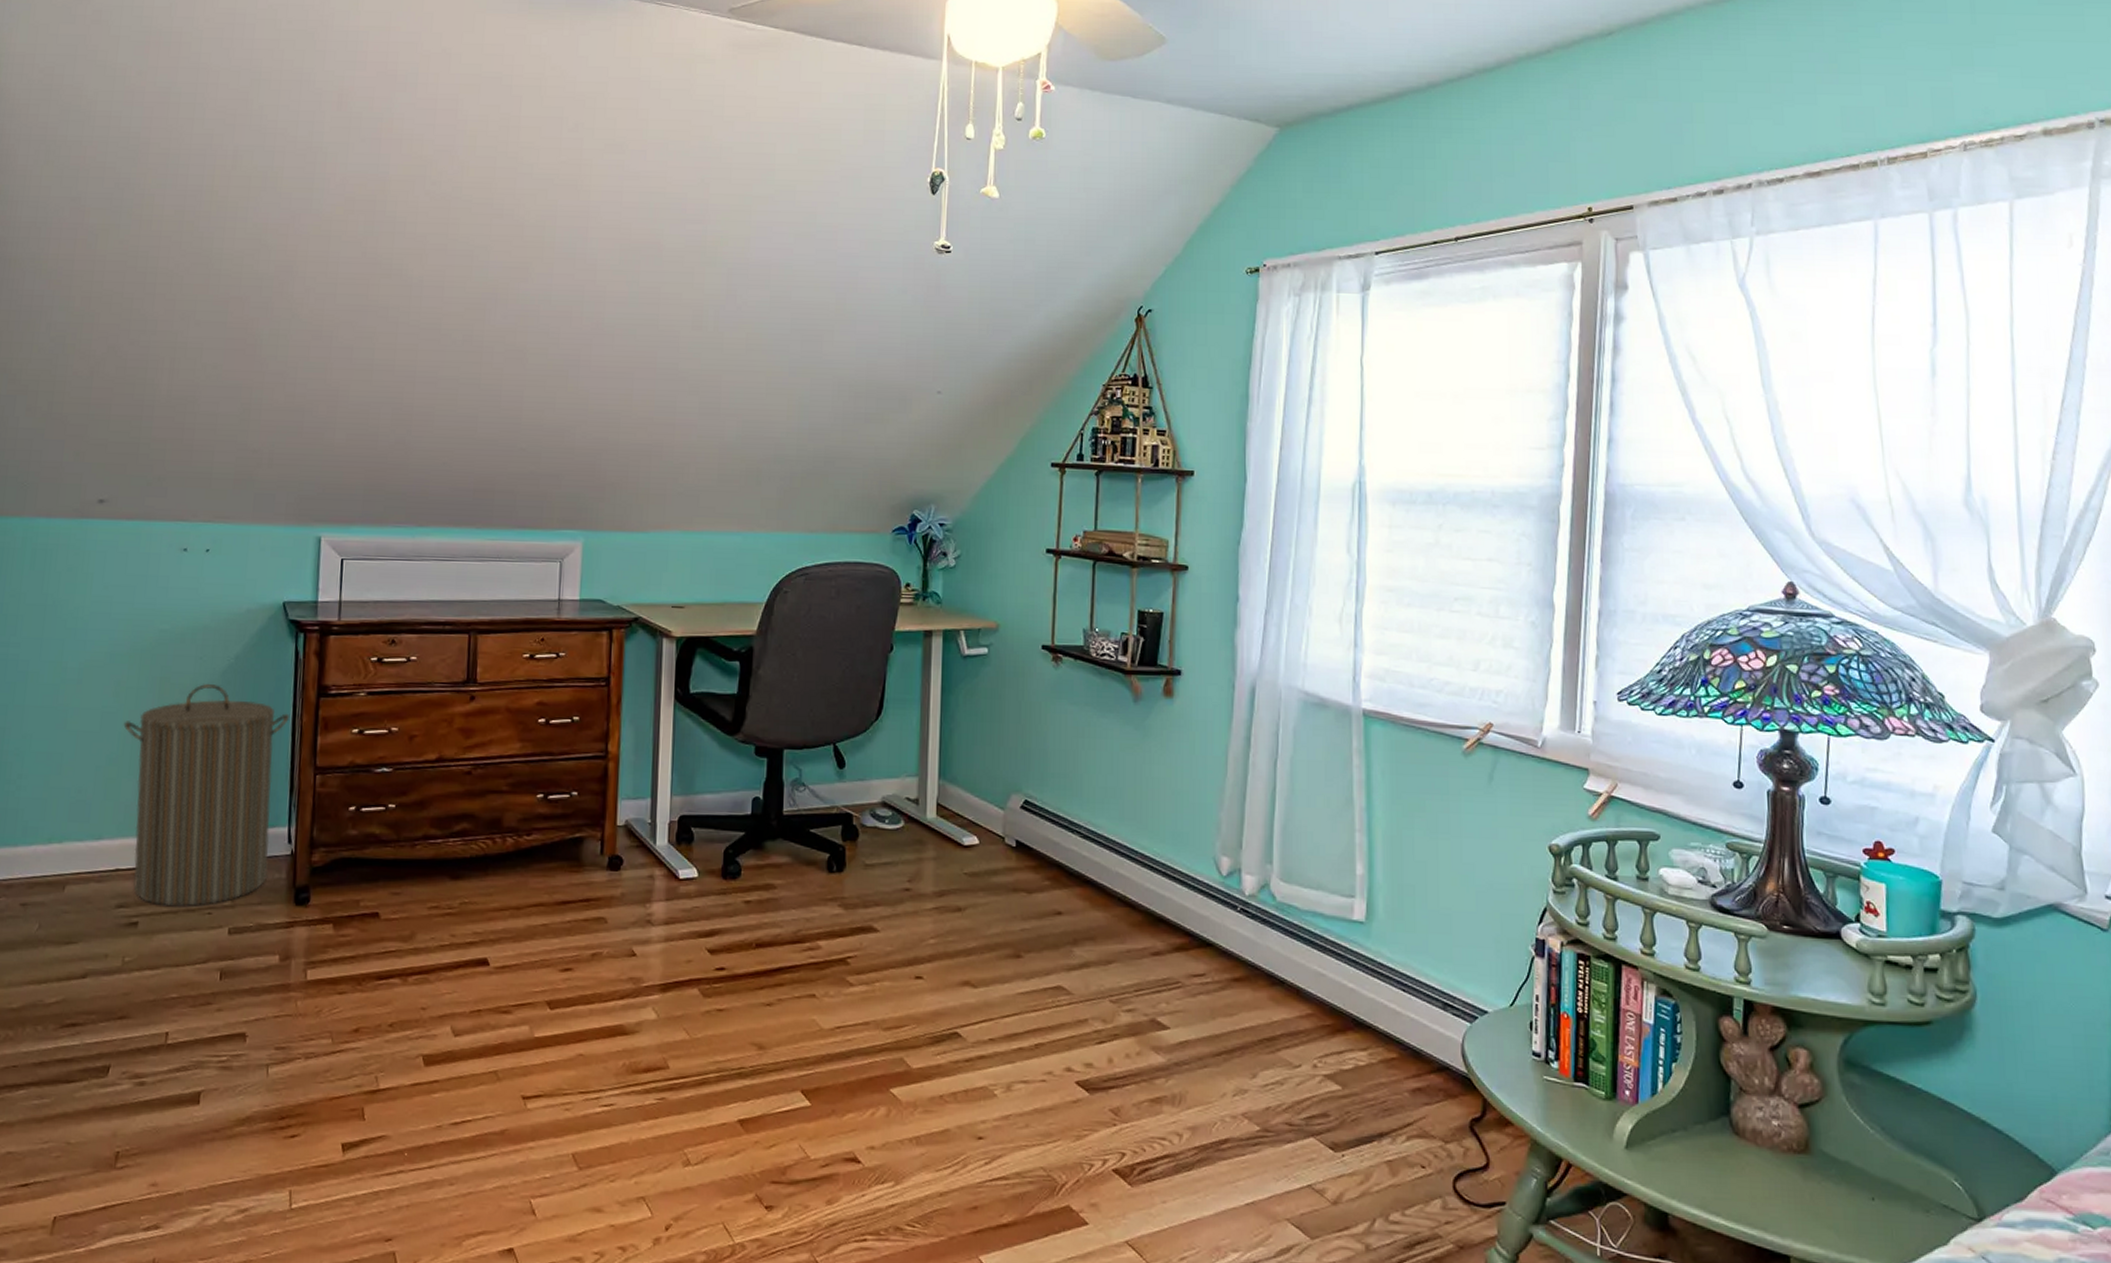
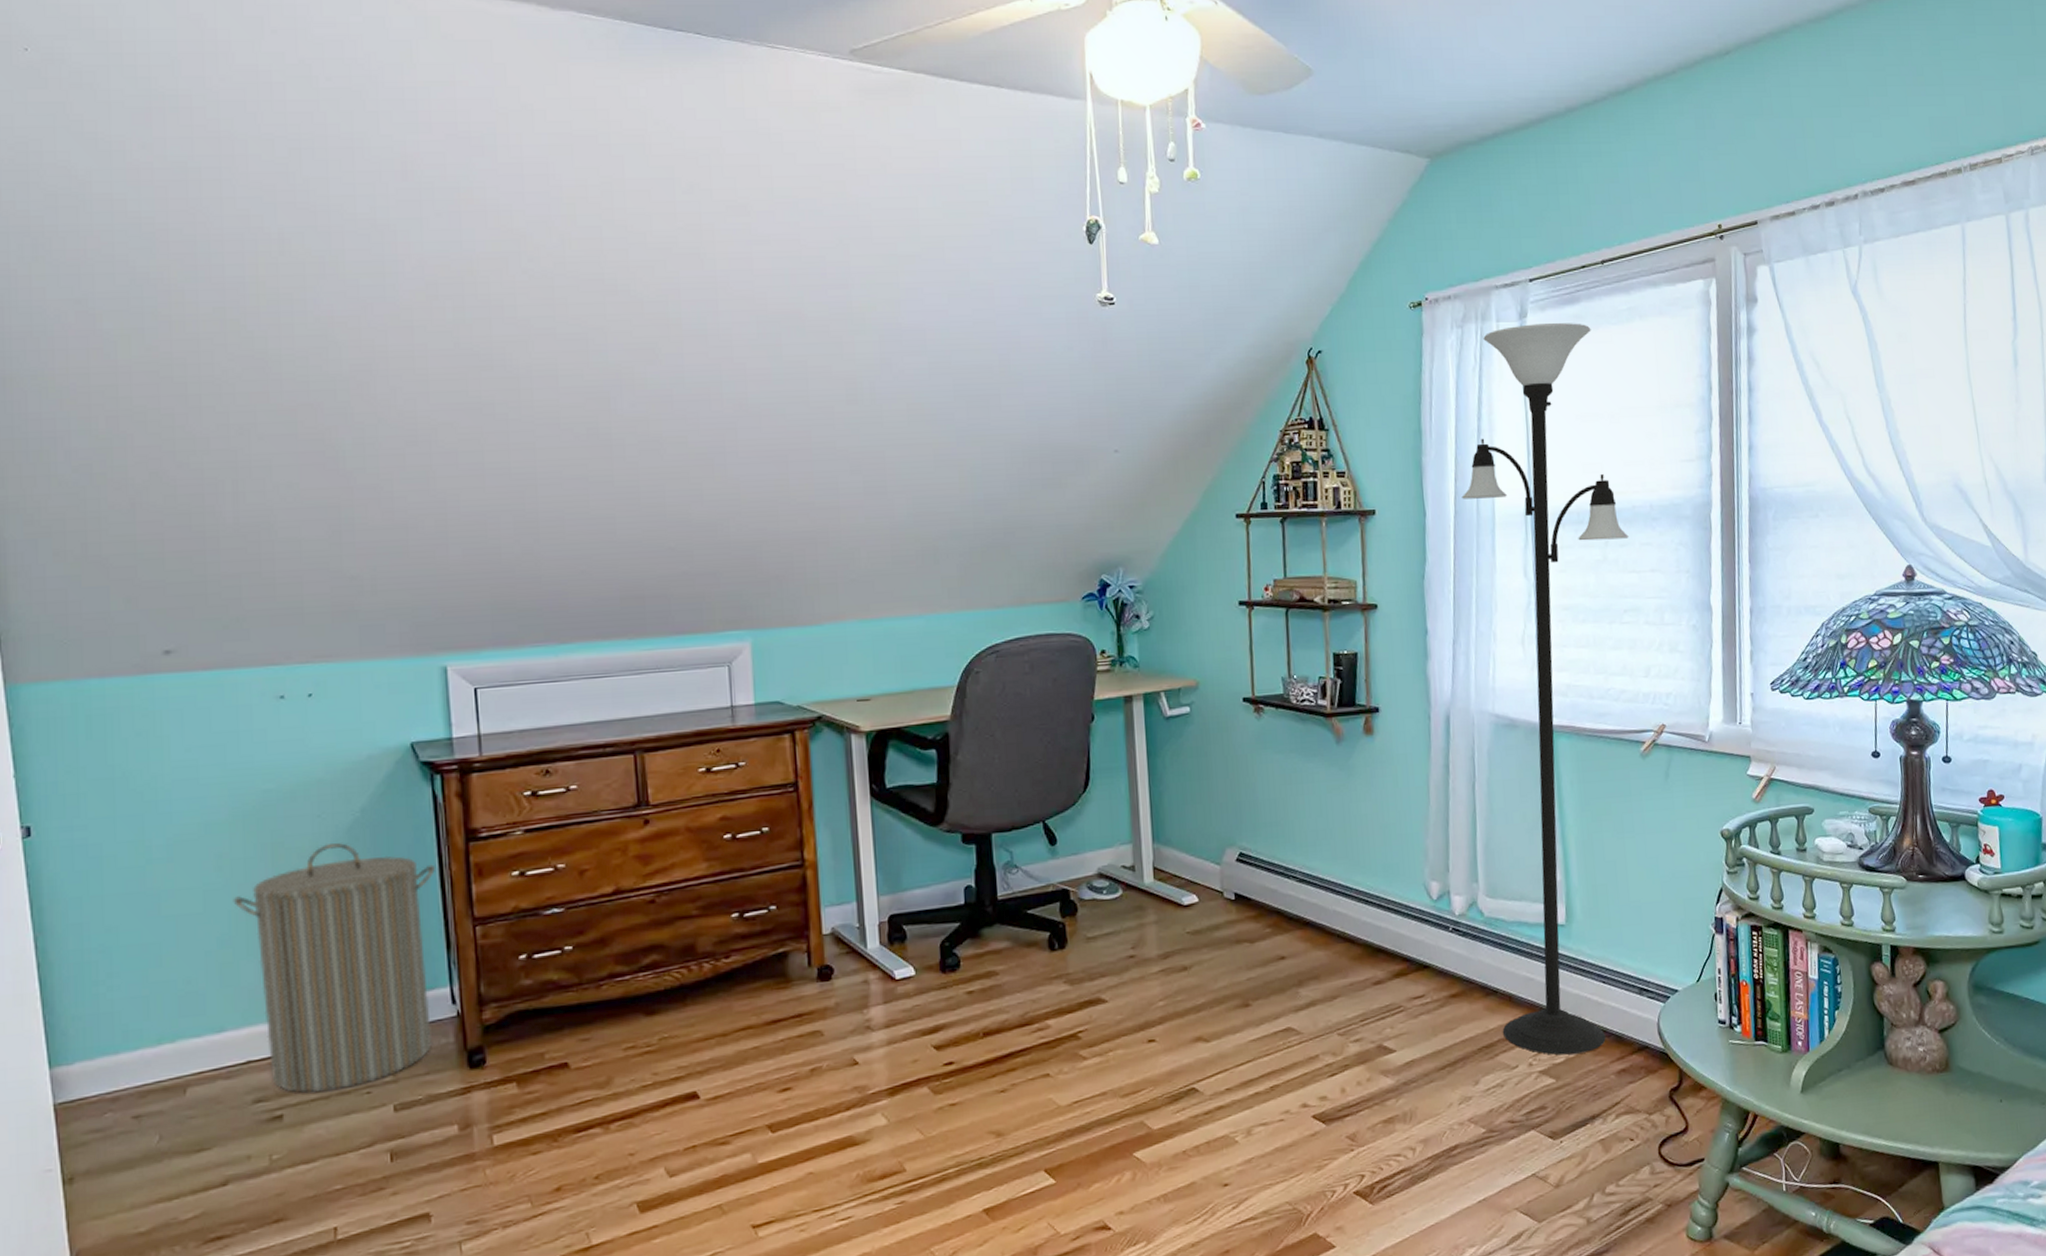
floor lamp: none [1286,297,1465,1063] -> present [1461,323,1629,1056]

